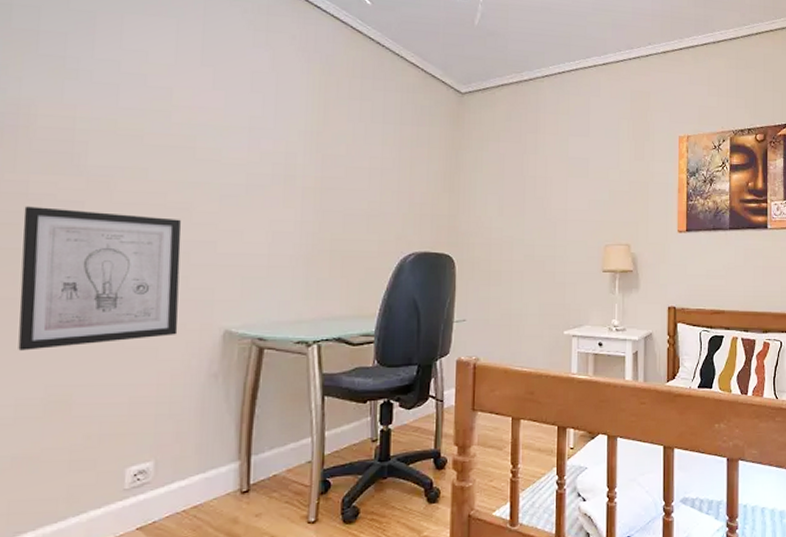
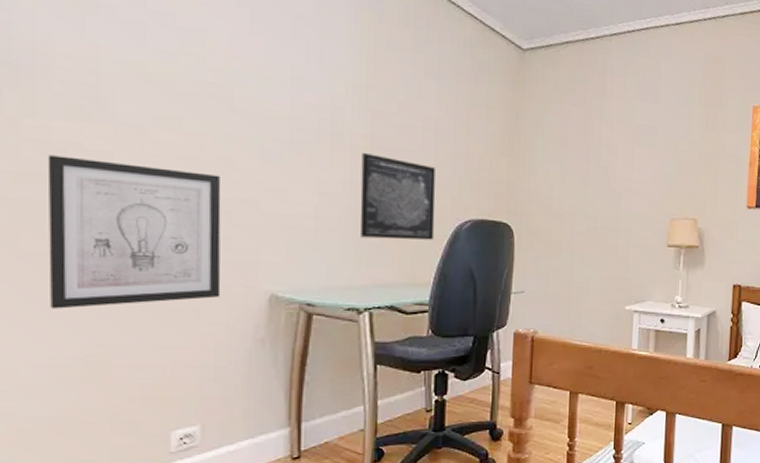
wall art: none [310,193,381,274] -> present [360,152,435,240]

